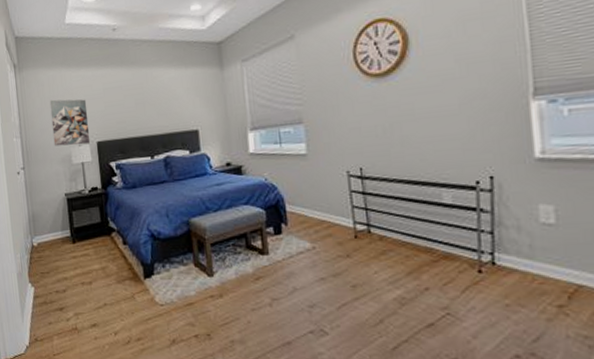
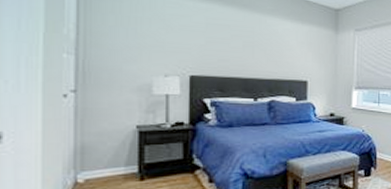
wall art: present [49,99,91,146] -> none [128,20,182,76]

